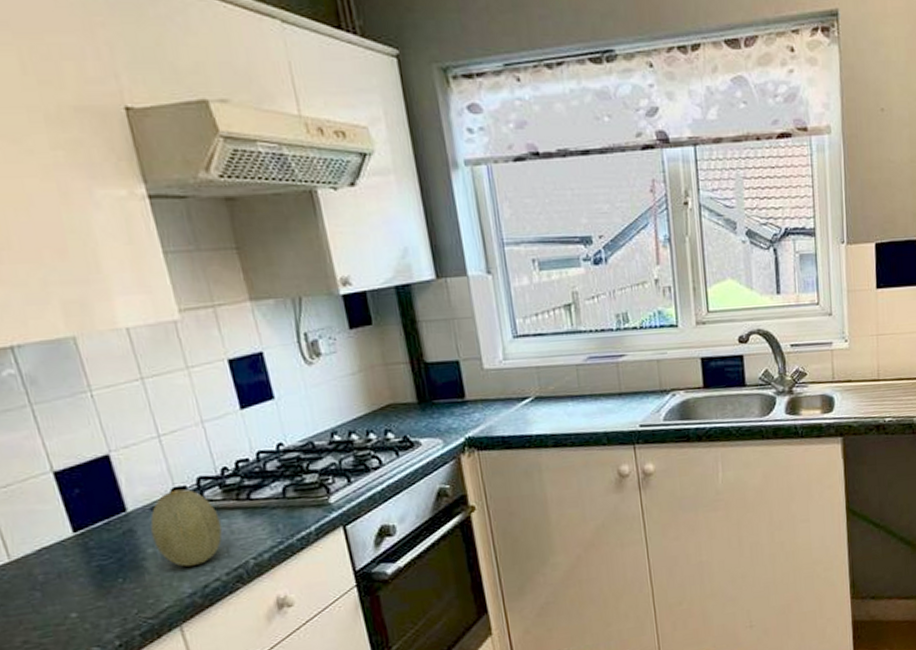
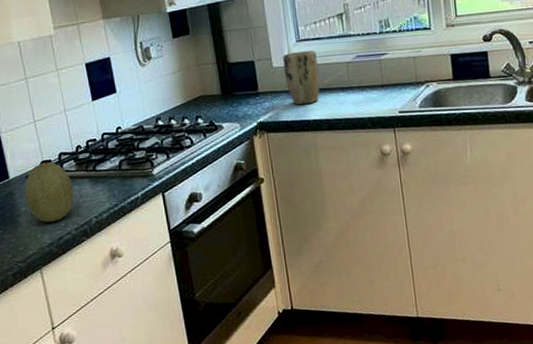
plant pot: none [495,348,544,417] -> present [282,50,320,105]

